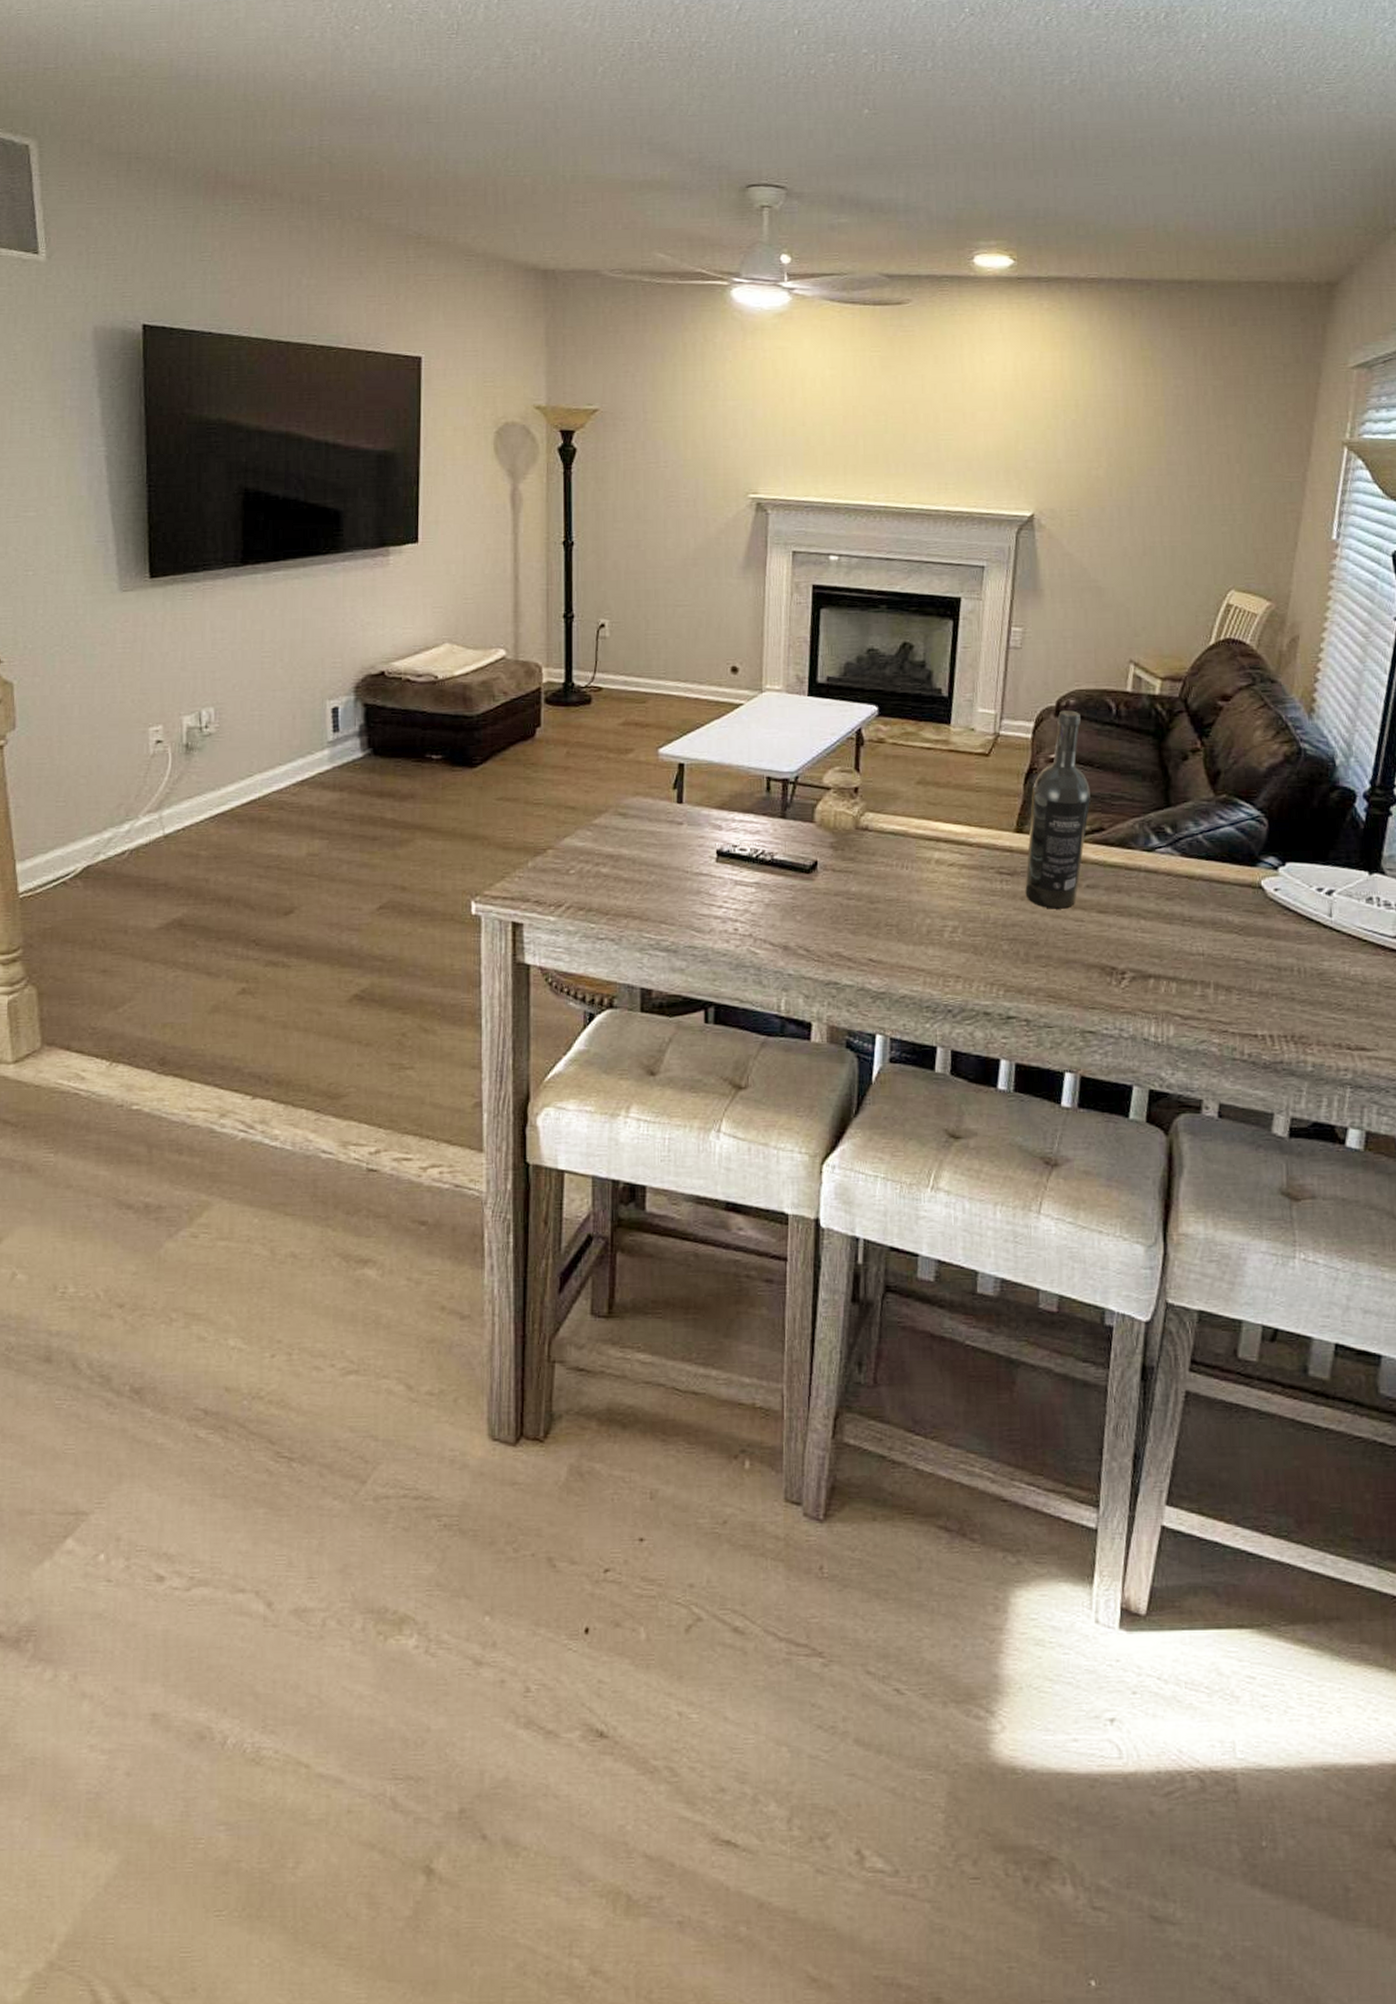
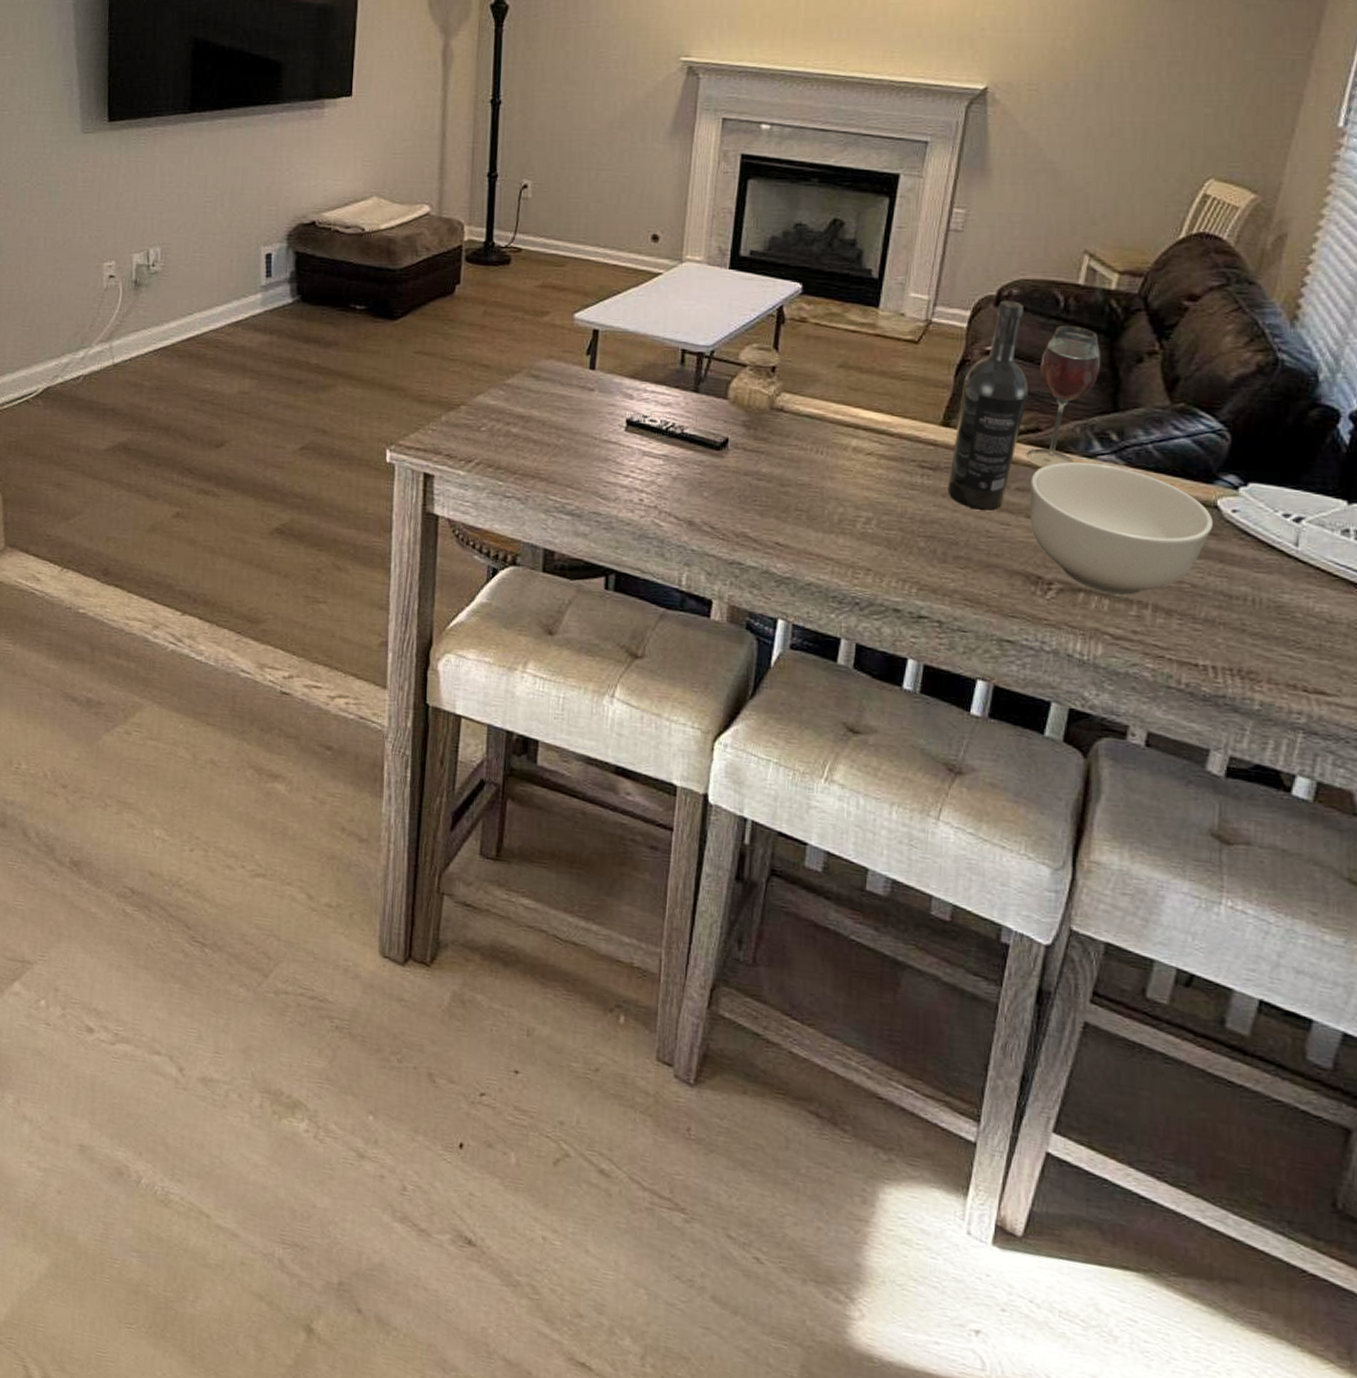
wineglass: none [1094,730,1152,864] -> present [1027,325,1101,468]
bowl: none [1099,855,1259,977] -> present [1029,461,1213,595]

